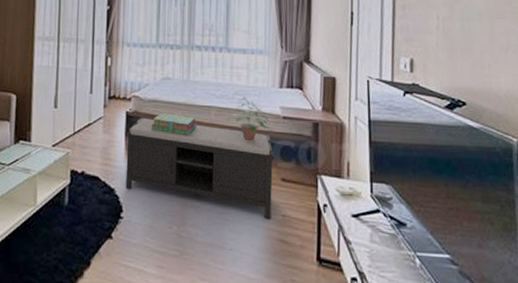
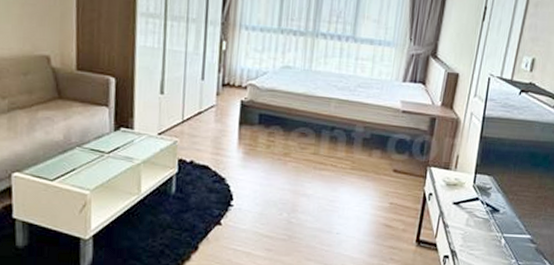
bench: present [125,118,275,219] -> none [237,107,390,207]
stack of books: present [152,112,196,136] -> none [268,103,315,128]
potted plant: present [227,97,273,142] -> none [346,90,391,134]

